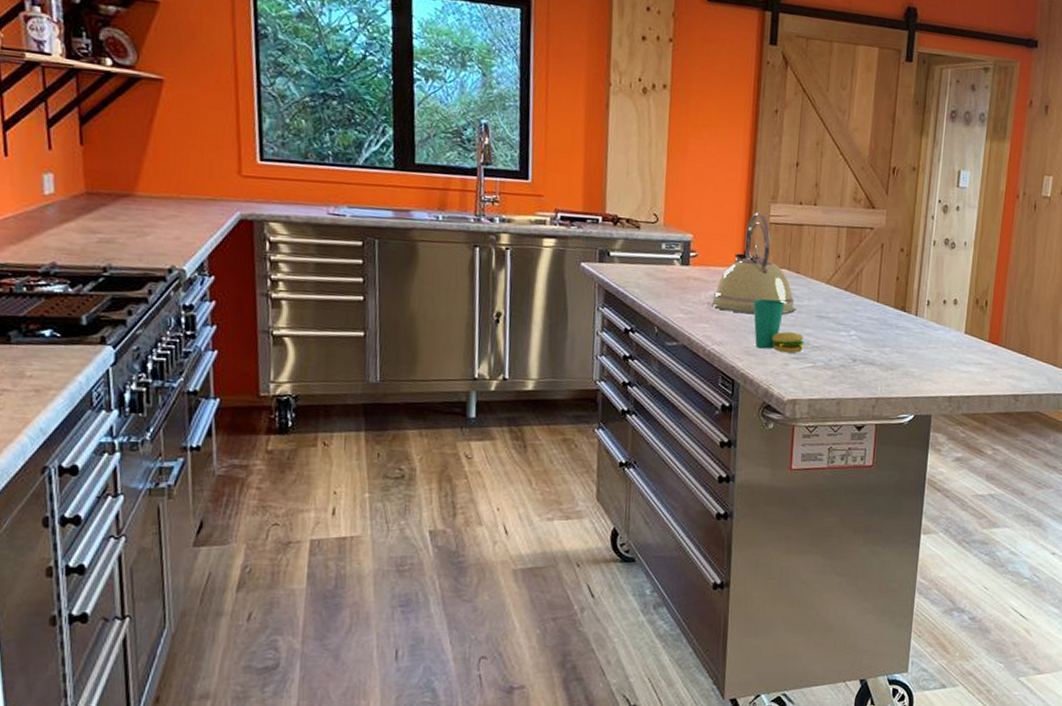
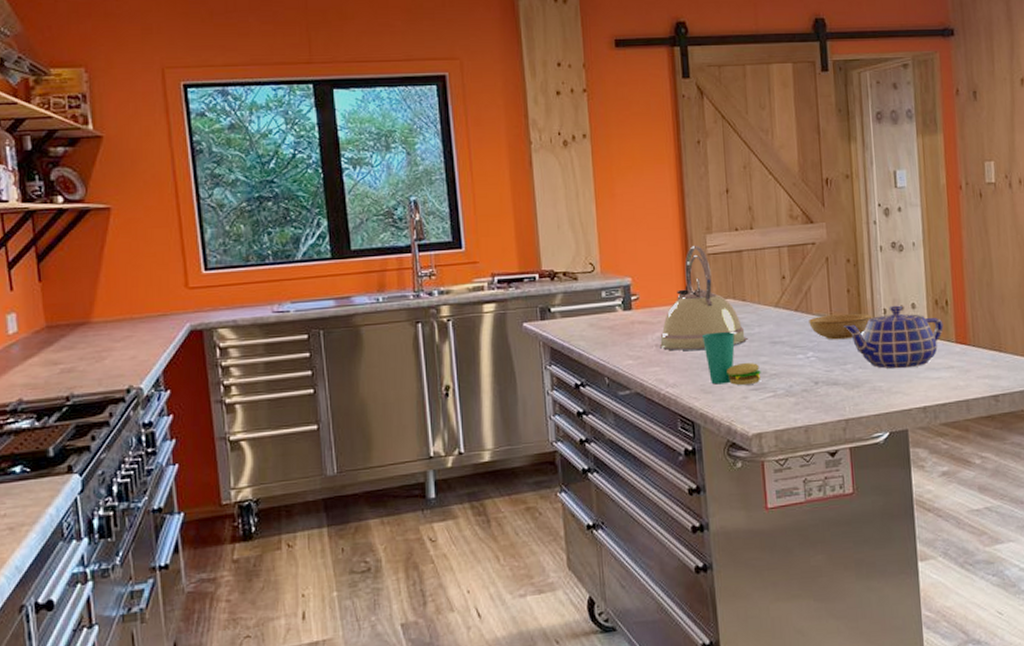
bowl: none [856,298,916,324] -> present [809,313,872,340]
teapot: none [888,298,980,359] -> present [844,305,944,369]

